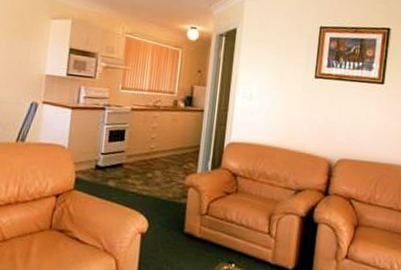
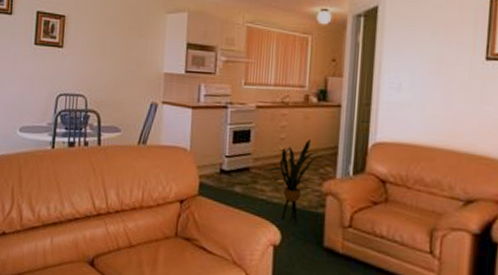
house plant: none [139,138,186,212] -> present [268,139,321,223]

